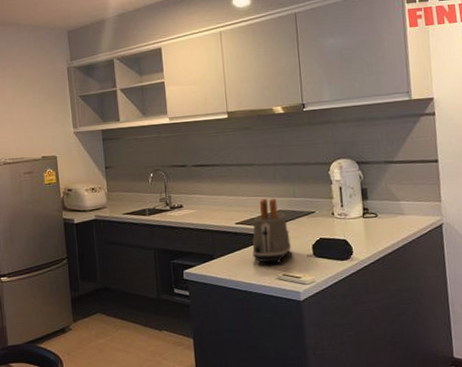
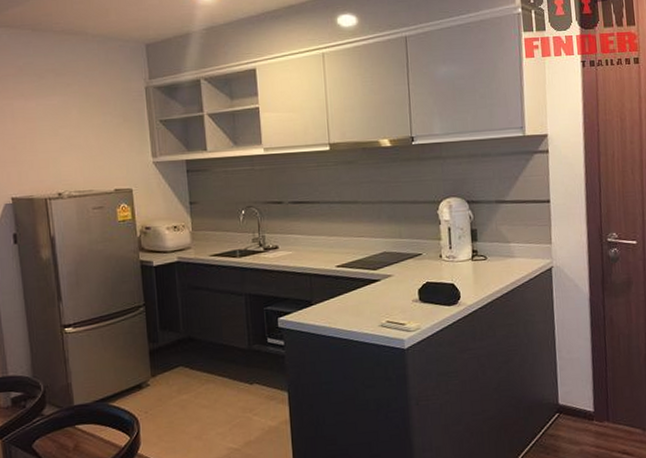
toaster: present [252,198,291,264] -> none [354,238,396,310]

